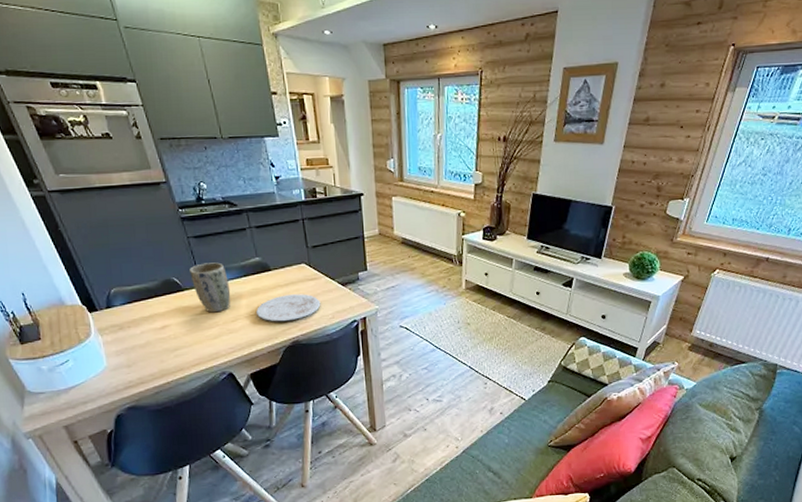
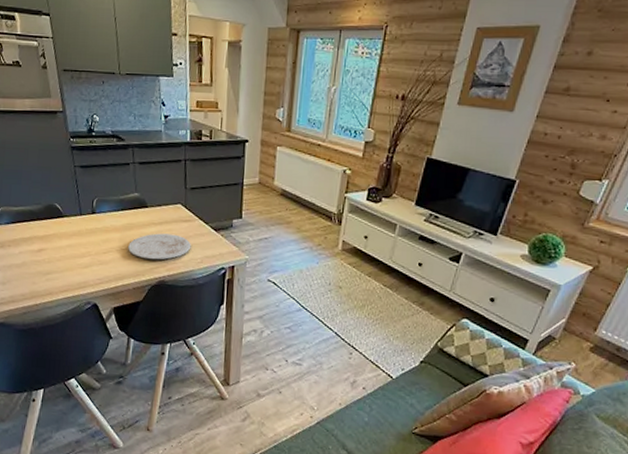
plant pot: present [190,262,231,313] -> none [71,193,107,243]

